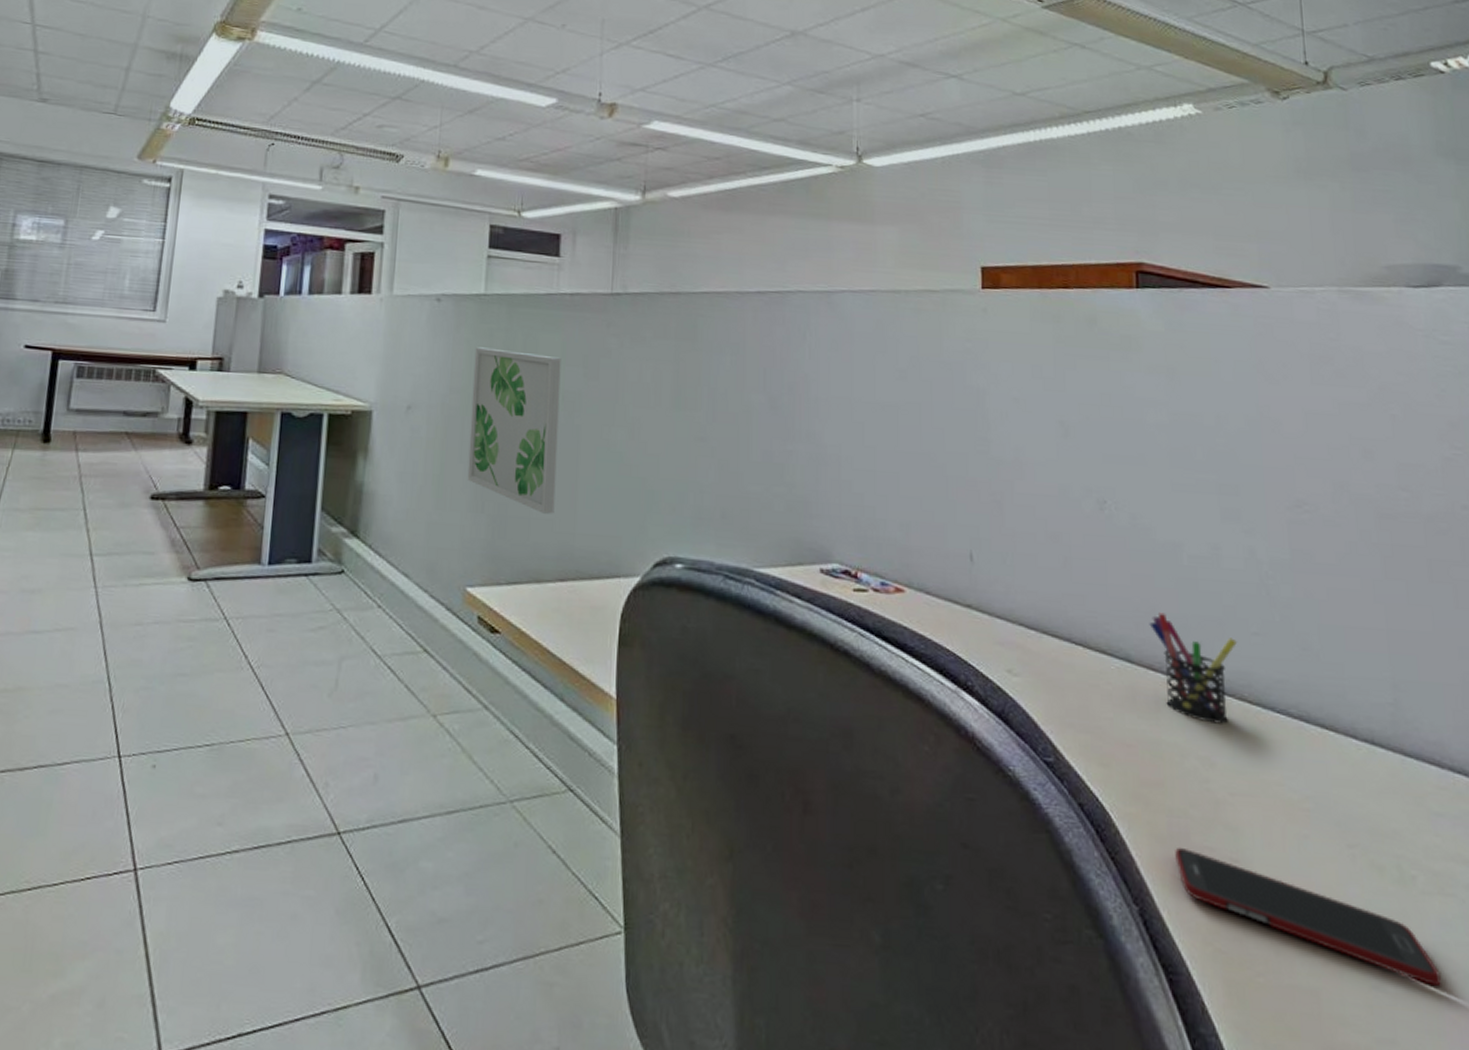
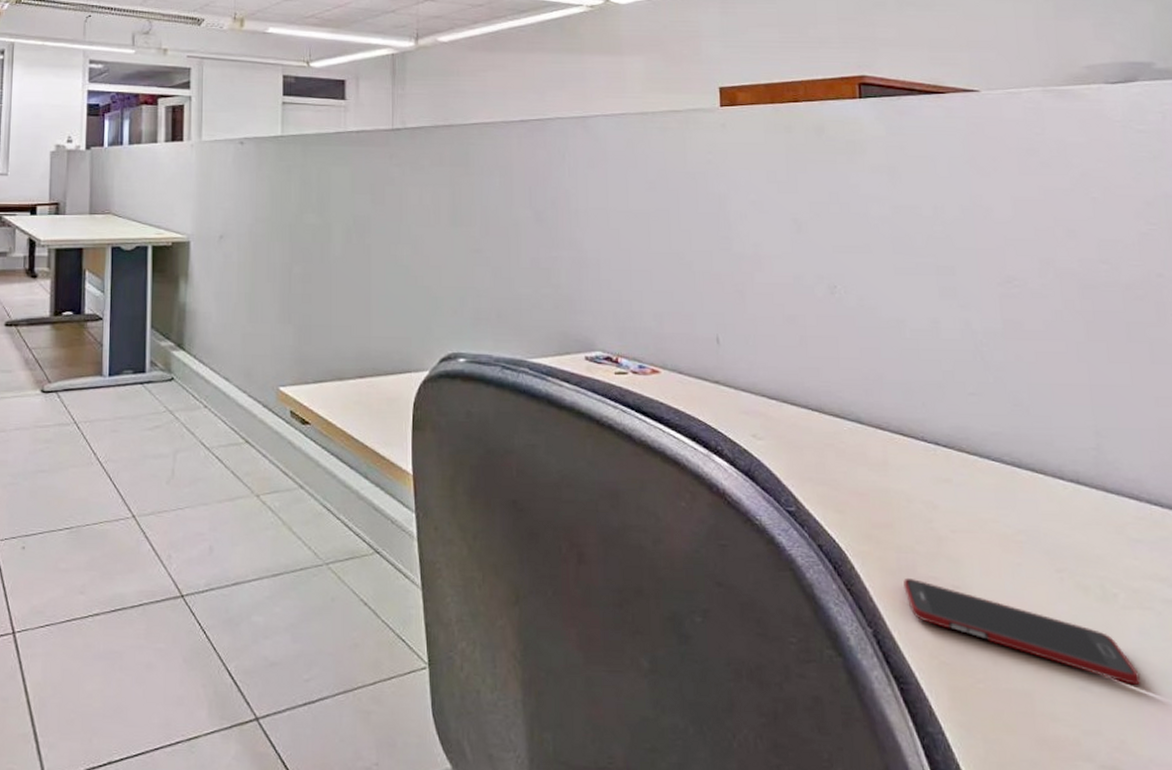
wall art: present [467,347,561,514] -> none [275,182,352,322]
pen holder: present [1149,612,1238,724] -> none [877,380,956,472]

